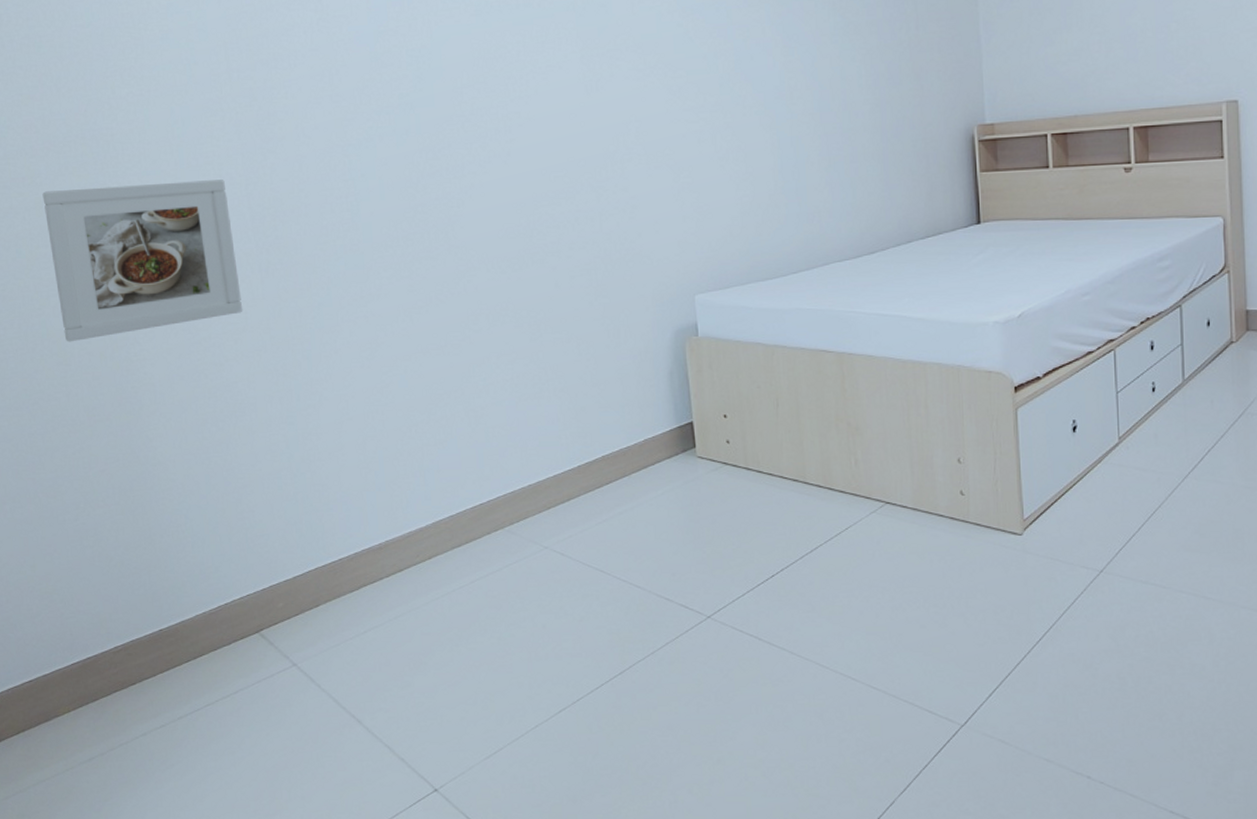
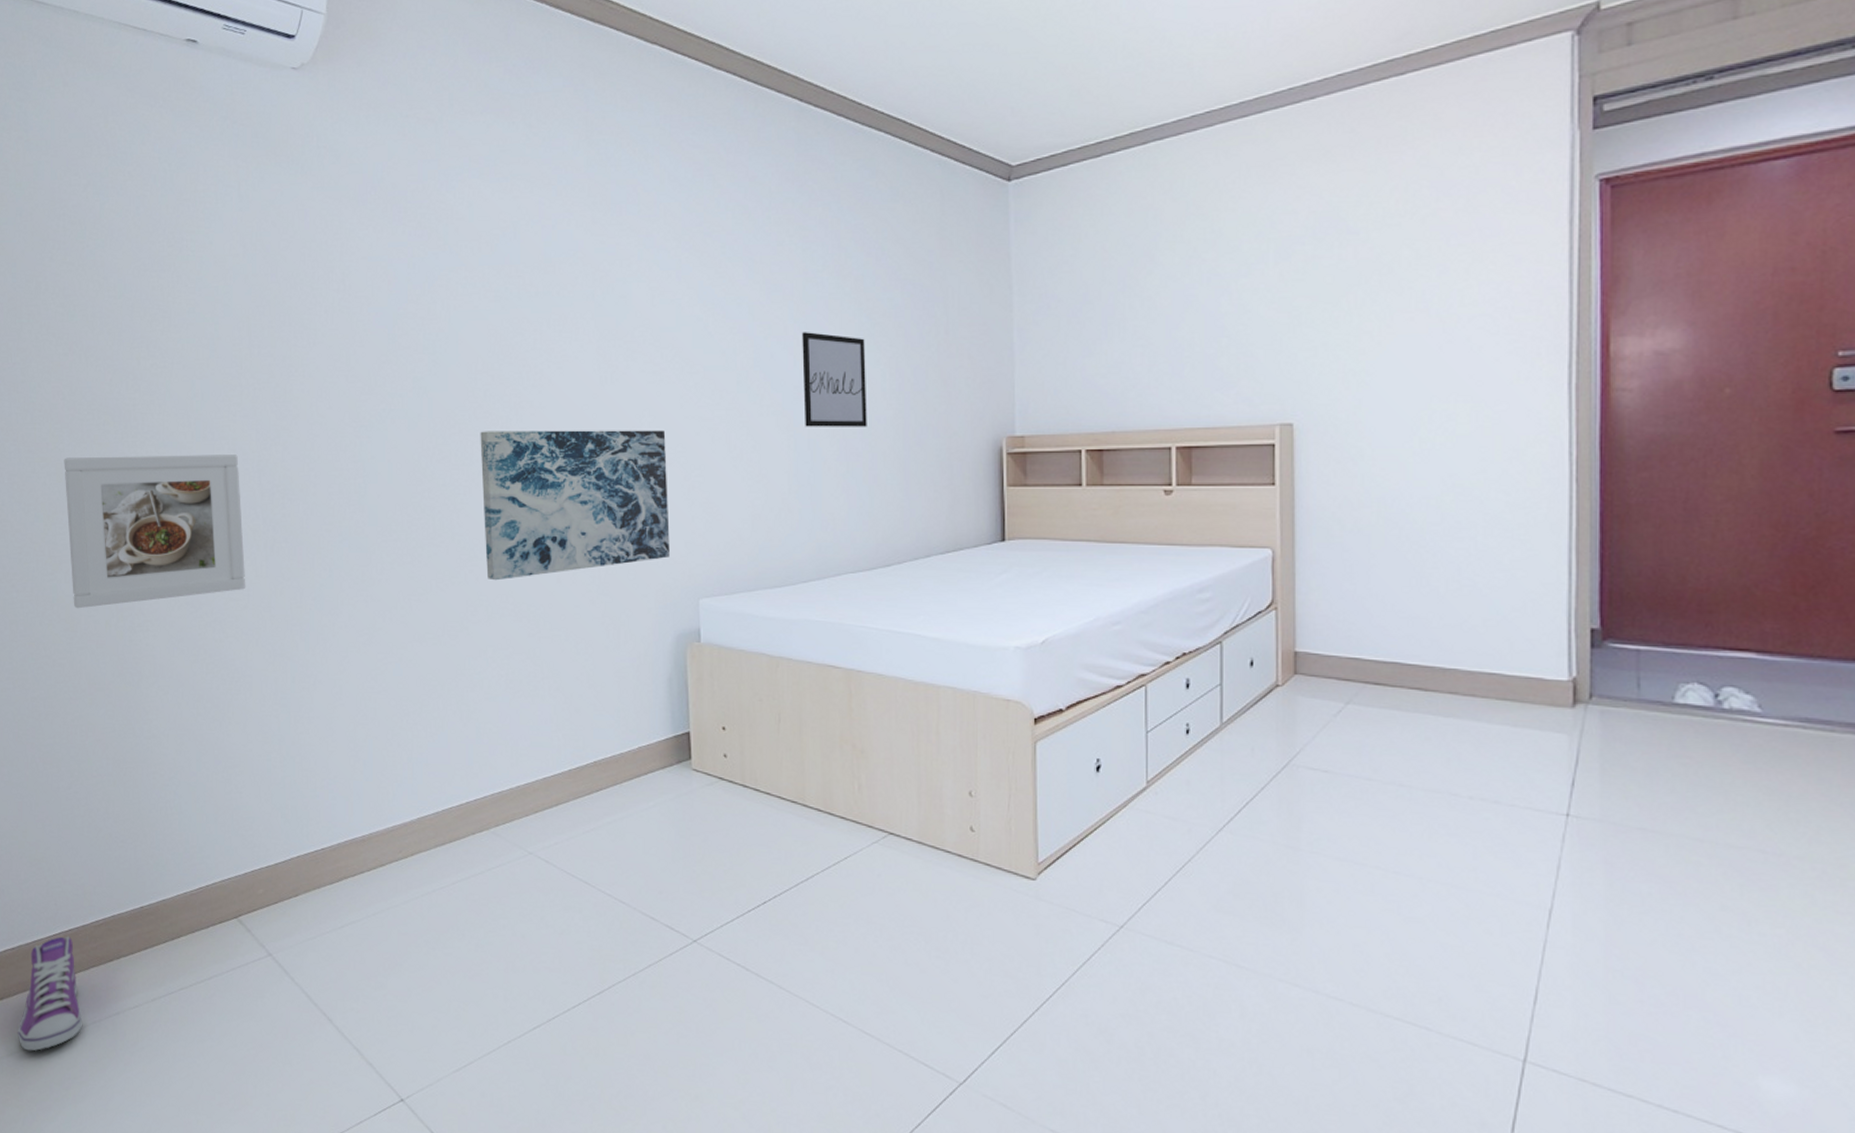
sneaker: none [42,664,110,779] -> present [17,936,83,1051]
wall art: none [469,134,664,289] -> present [480,430,670,581]
wall art: none [780,33,846,125] -> present [802,332,867,427]

